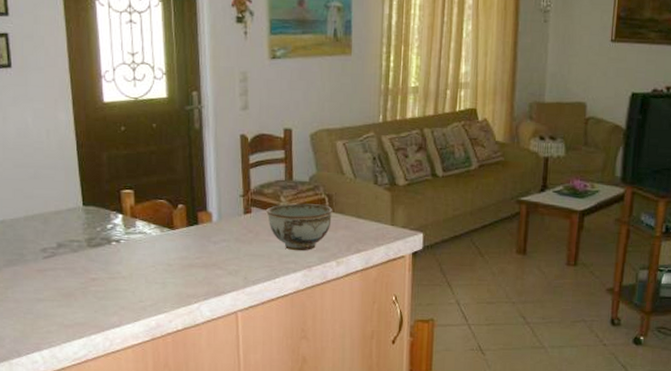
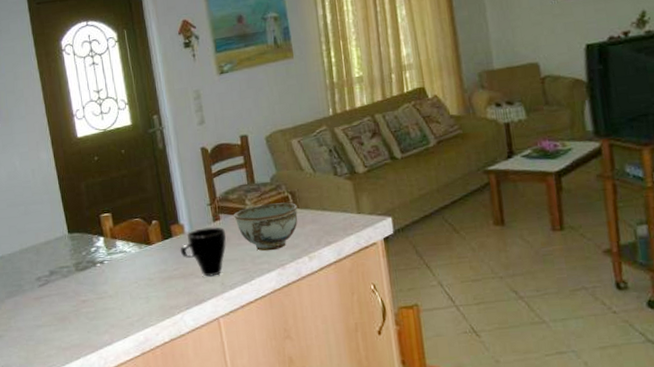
cup: none [204,219,256,270] -> present [180,227,227,277]

